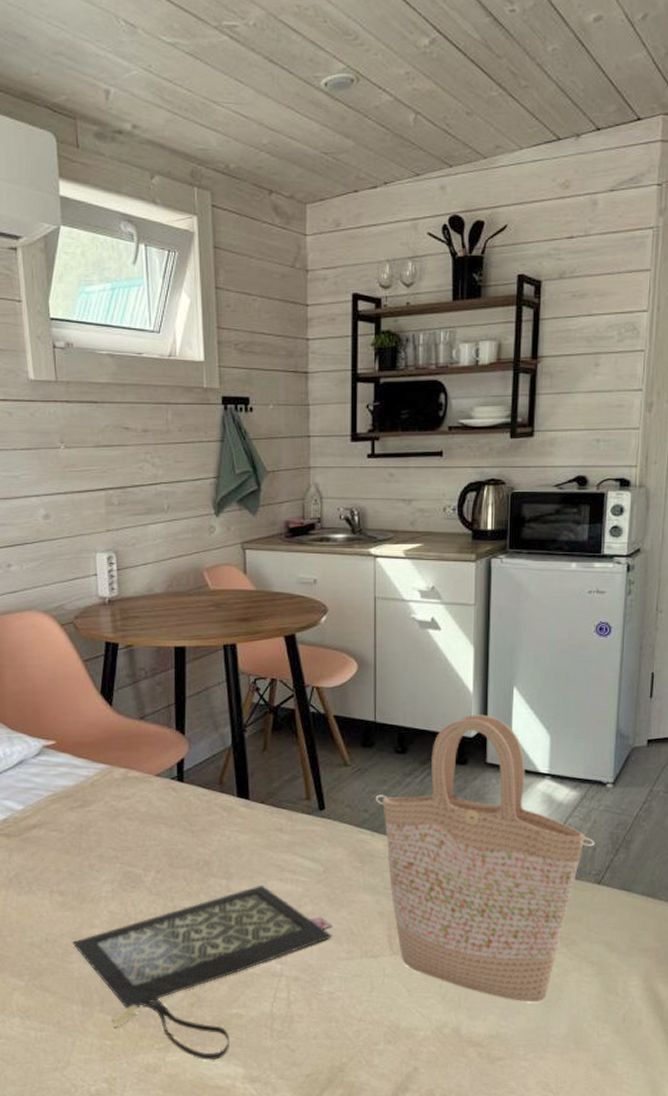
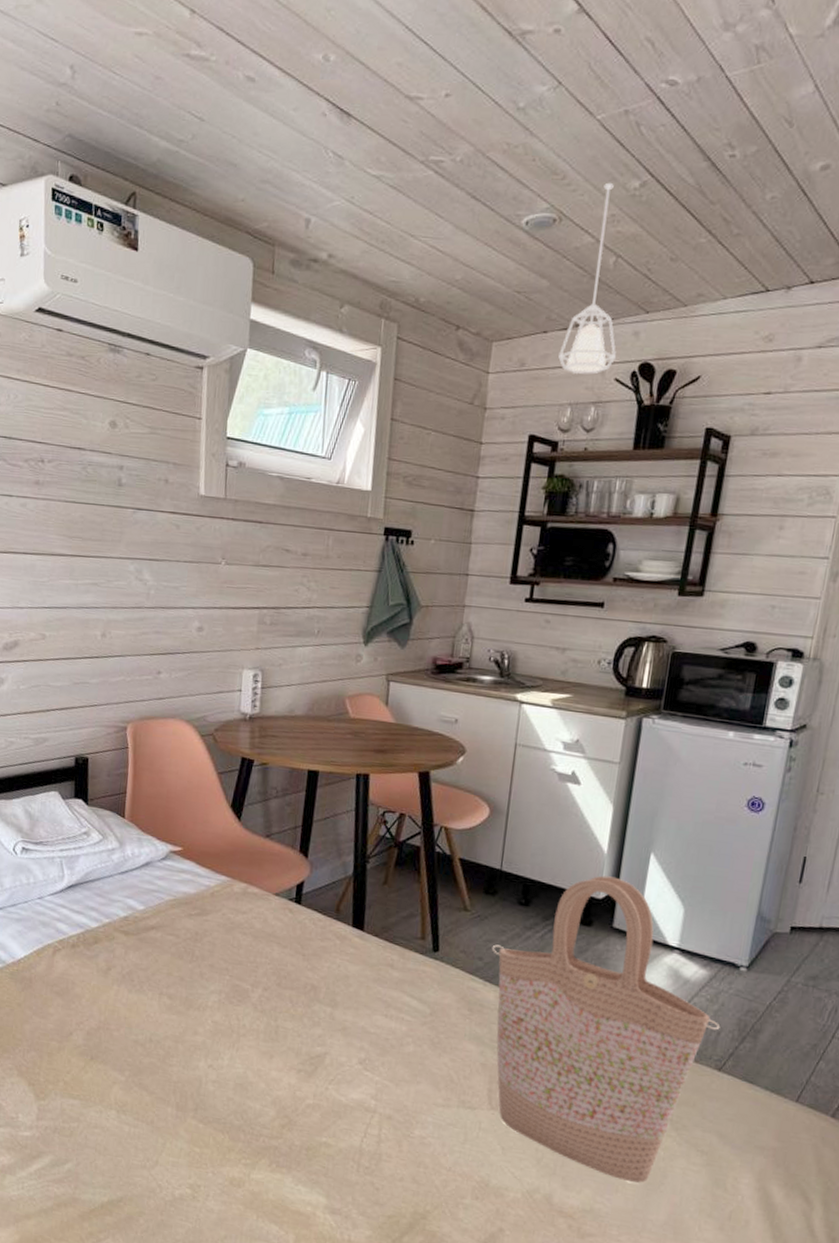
clutch bag: present [71,885,332,1061] -> none [174,1018,433,1185]
pendant lamp: none [372,41,427,230] -> present [558,182,617,375]

